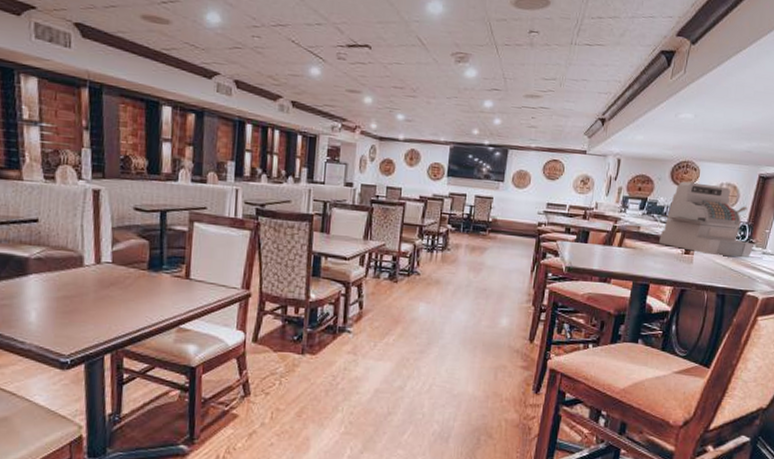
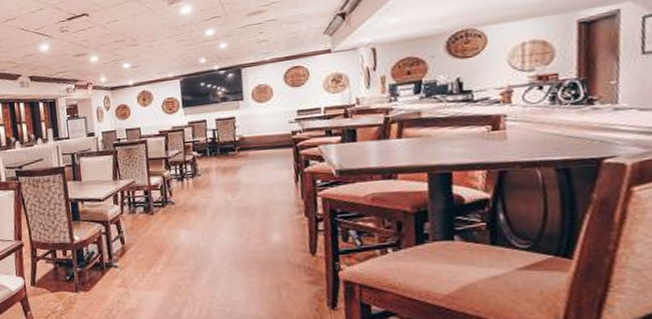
cash register: present [658,181,753,259] -> none [443,45,597,127]

